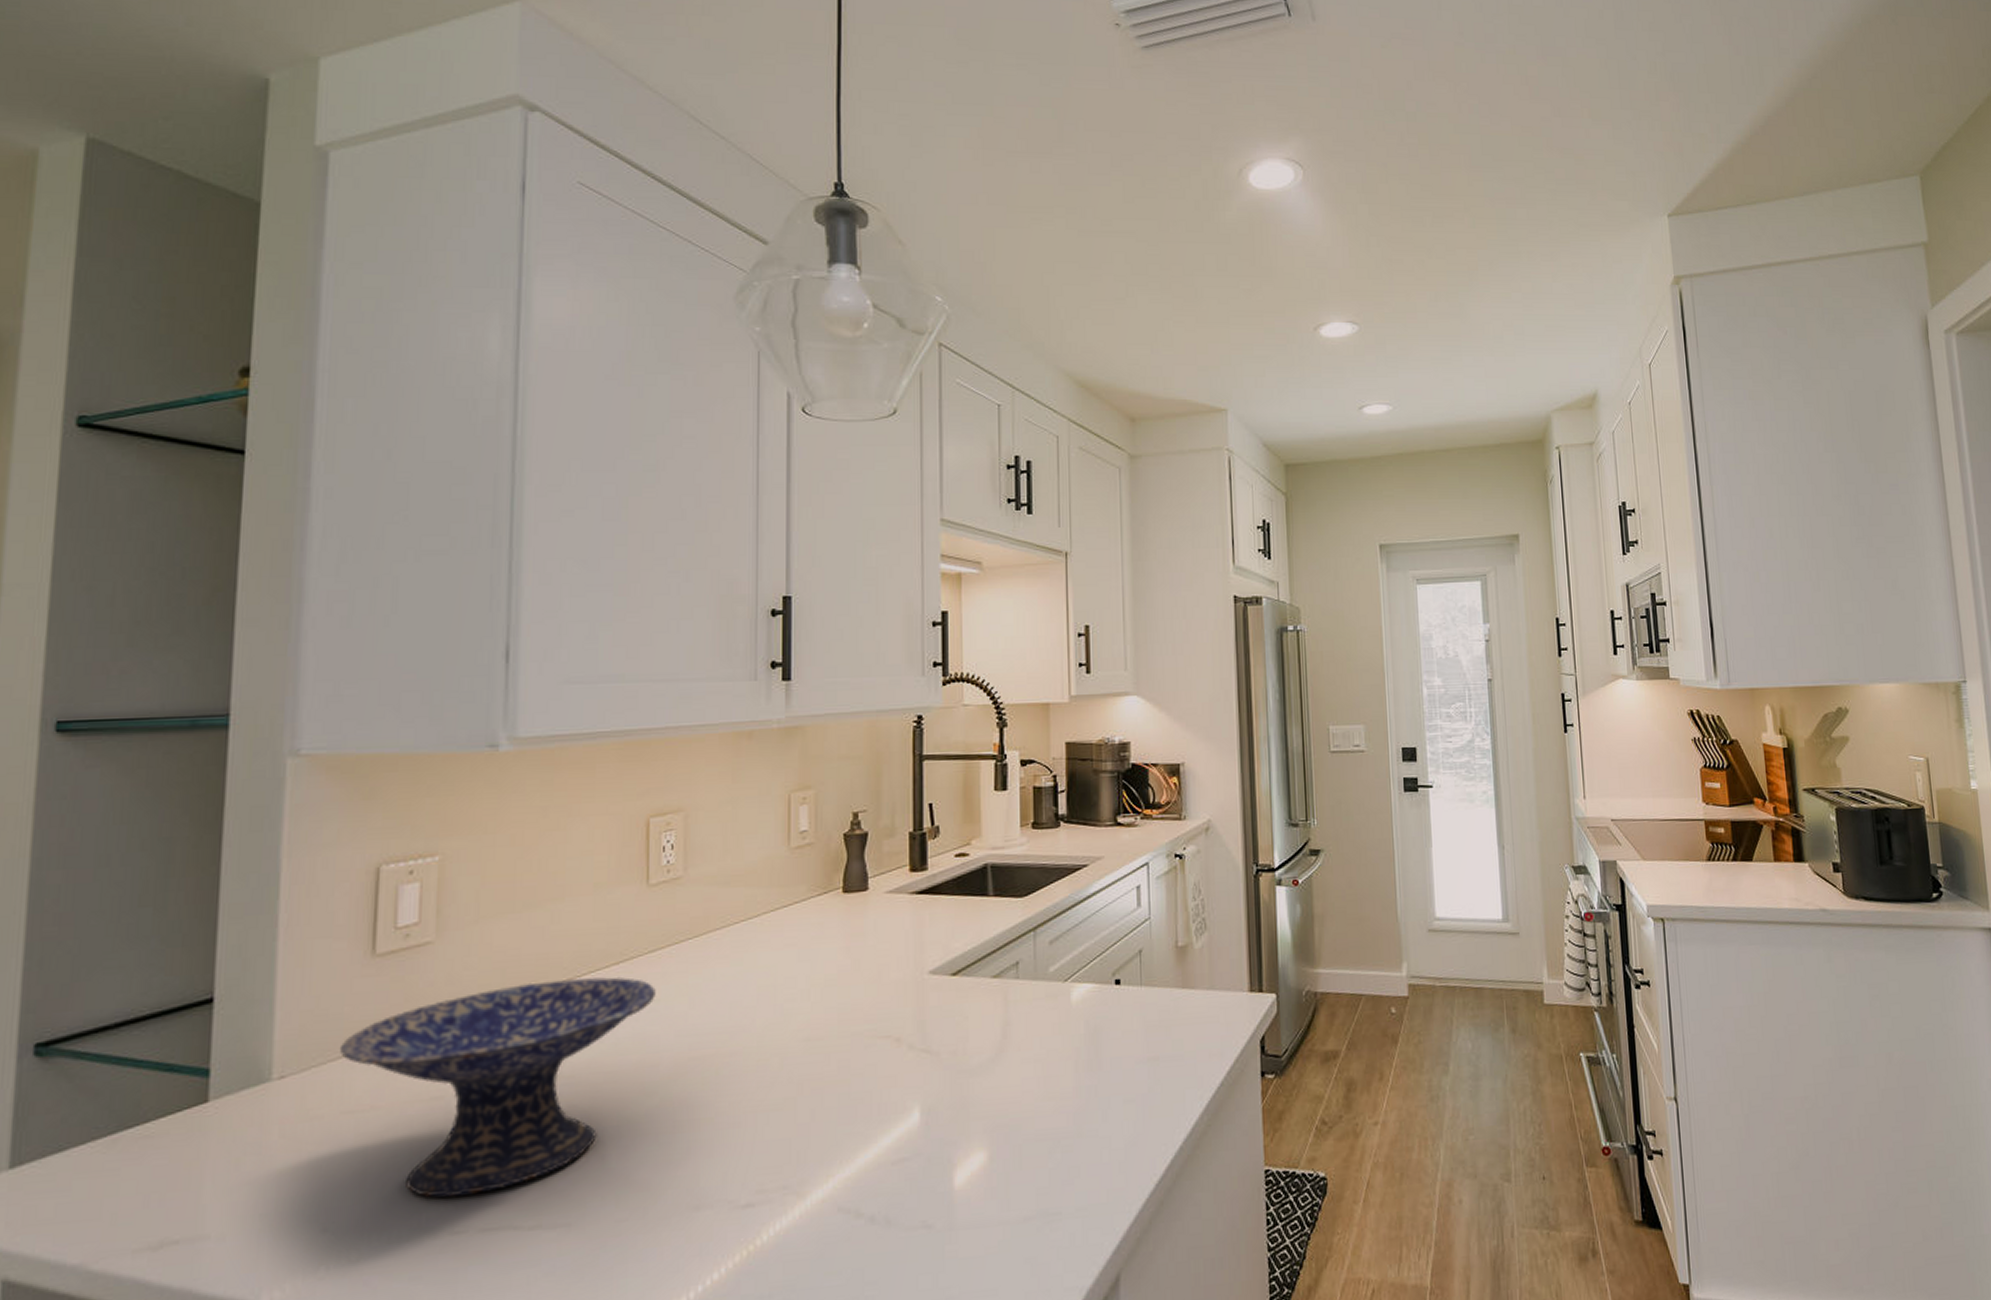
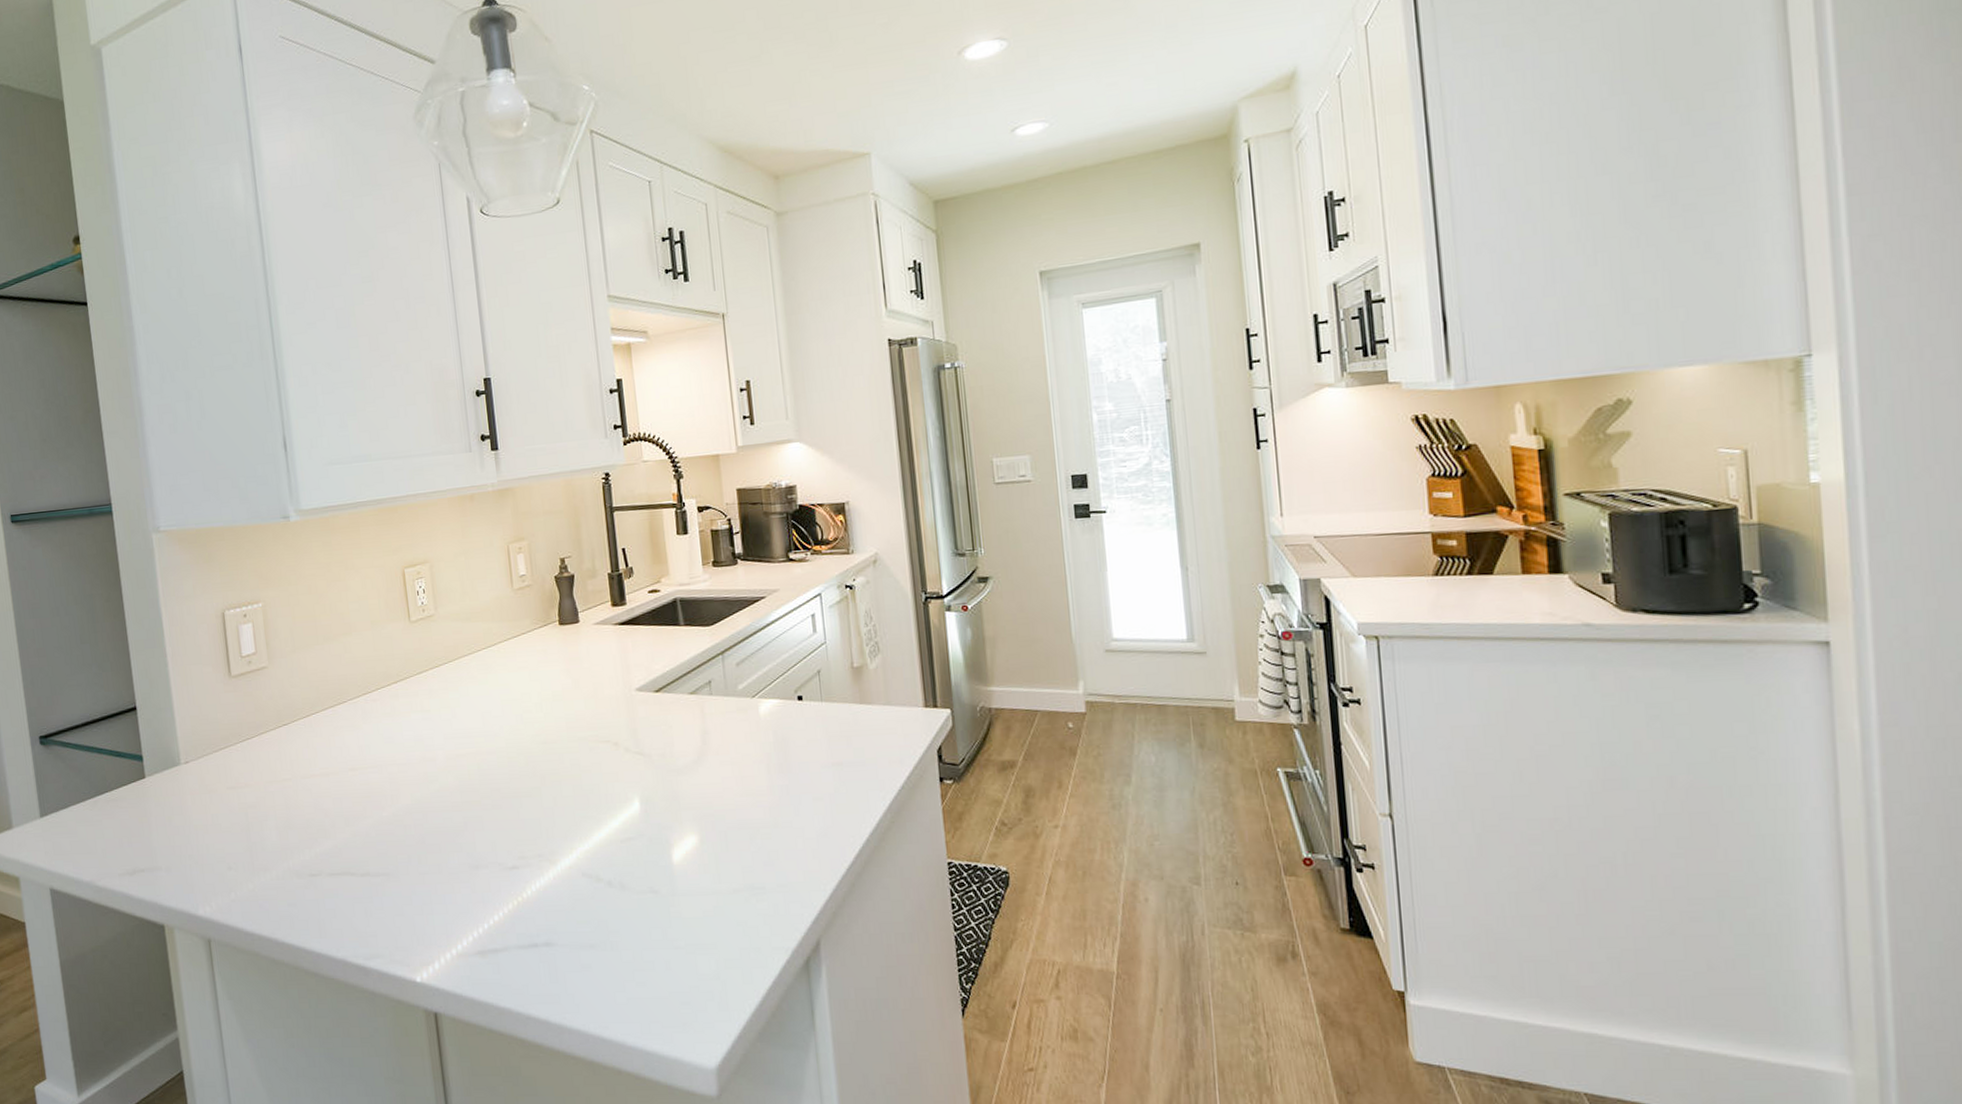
decorative bowl: present [340,976,656,1198] -> none [219,692,427,850]

